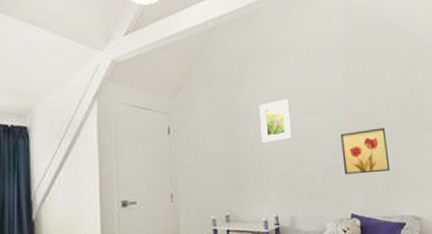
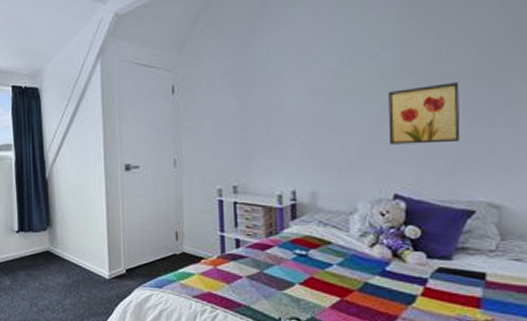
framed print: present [259,99,293,143] -> none [280,47,321,104]

